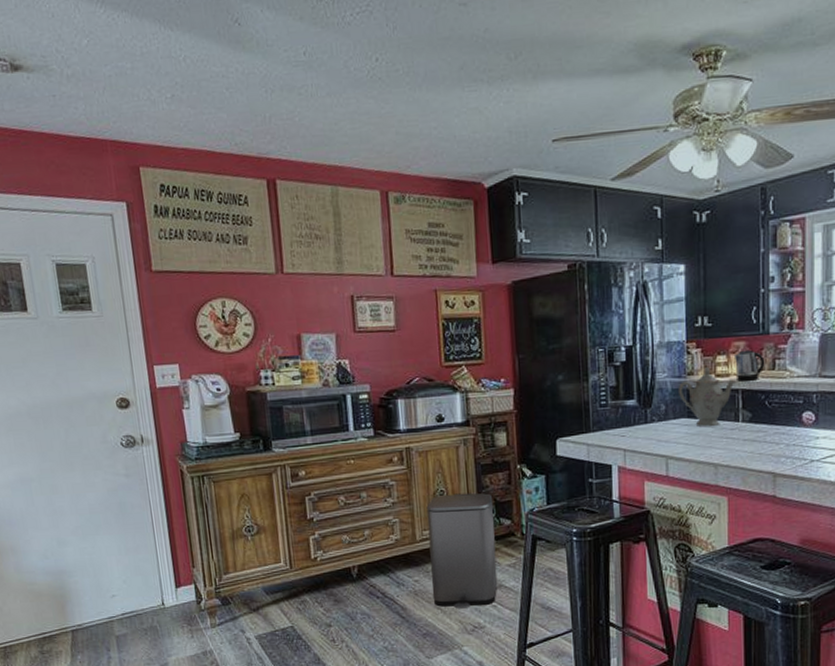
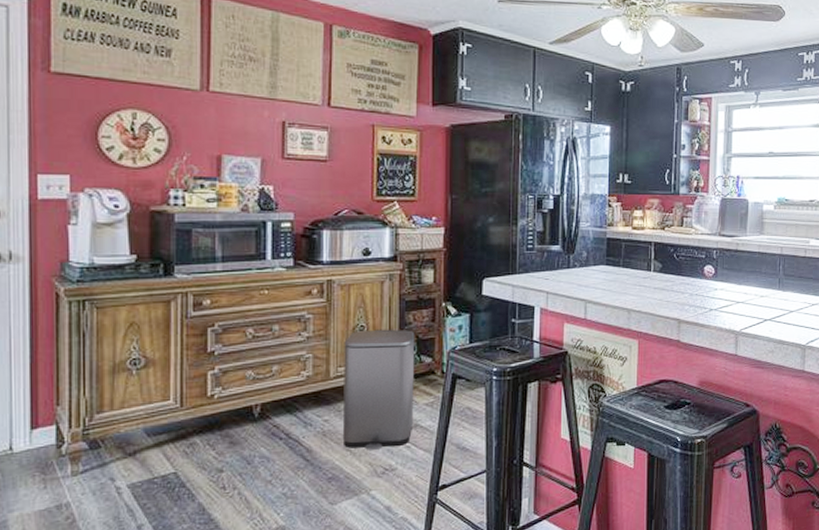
teapot: present [679,367,736,427] -> none [600,220,649,275]
kettle: present [735,349,765,382] -> none [650,207,675,236]

